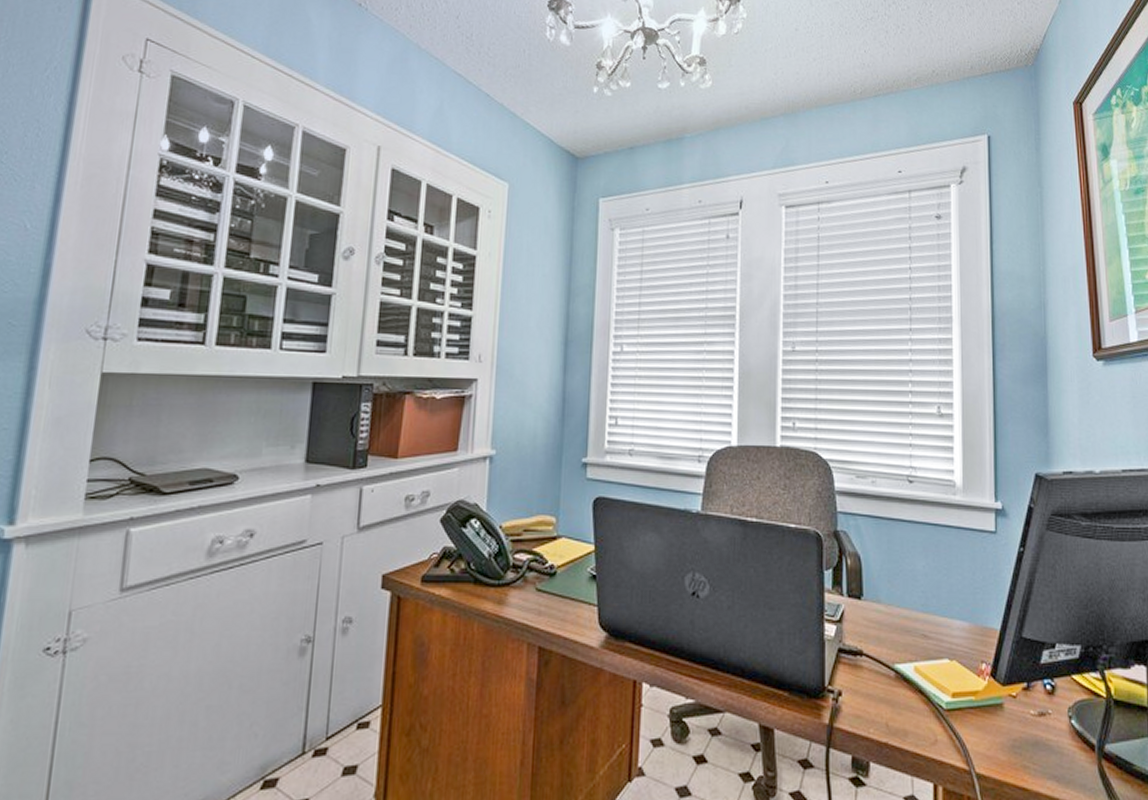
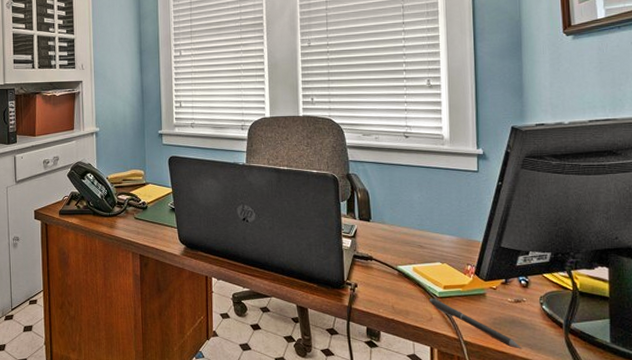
pen: none [933,711,1047,784] -> present [428,298,522,349]

